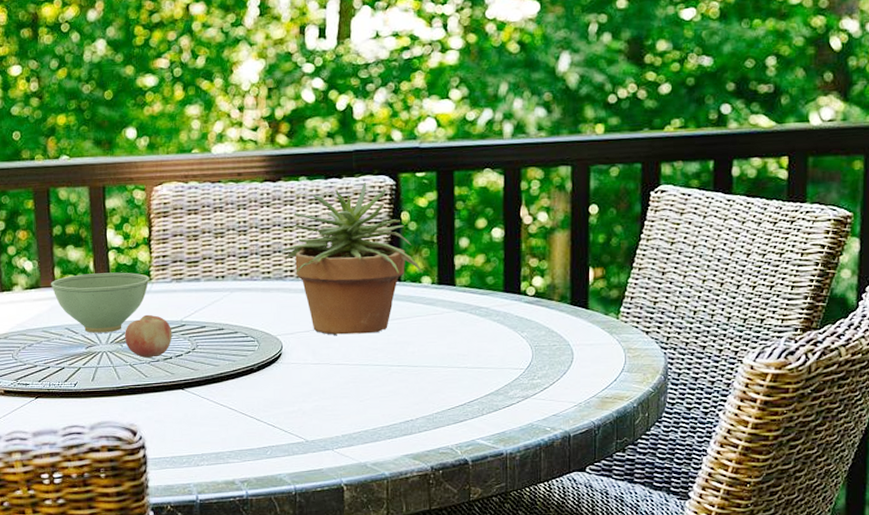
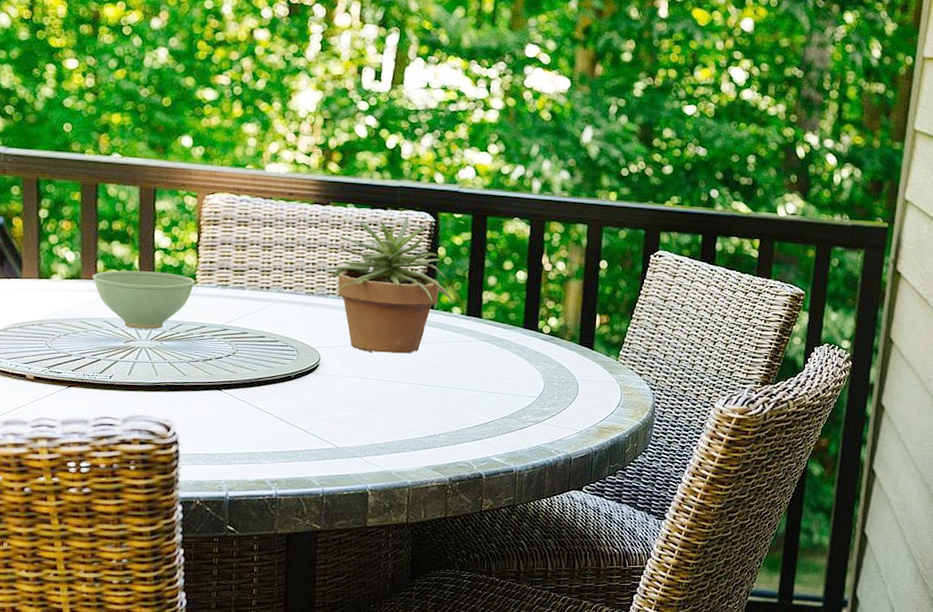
fruit: present [125,314,173,358] -> none [165,316,214,358]

